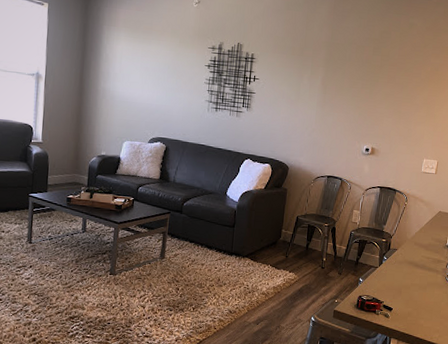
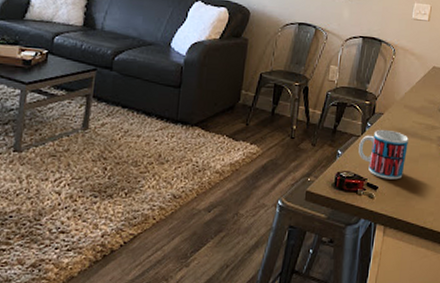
mug: none [376,262,418,303] -> present [358,129,409,180]

